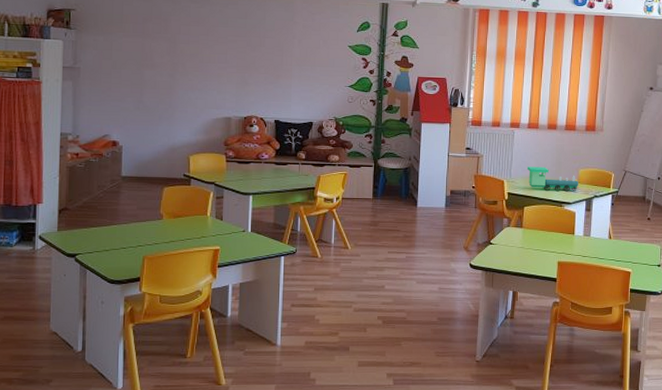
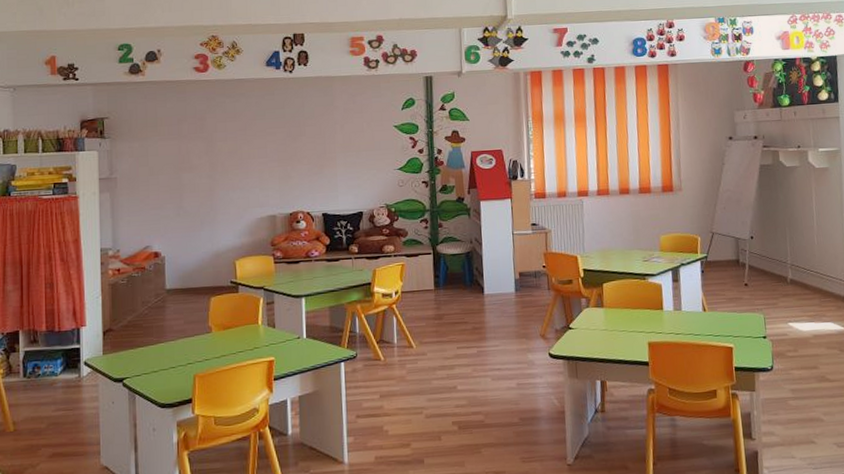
toy train: present [527,166,579,192] -> none [601,236,663,264]

